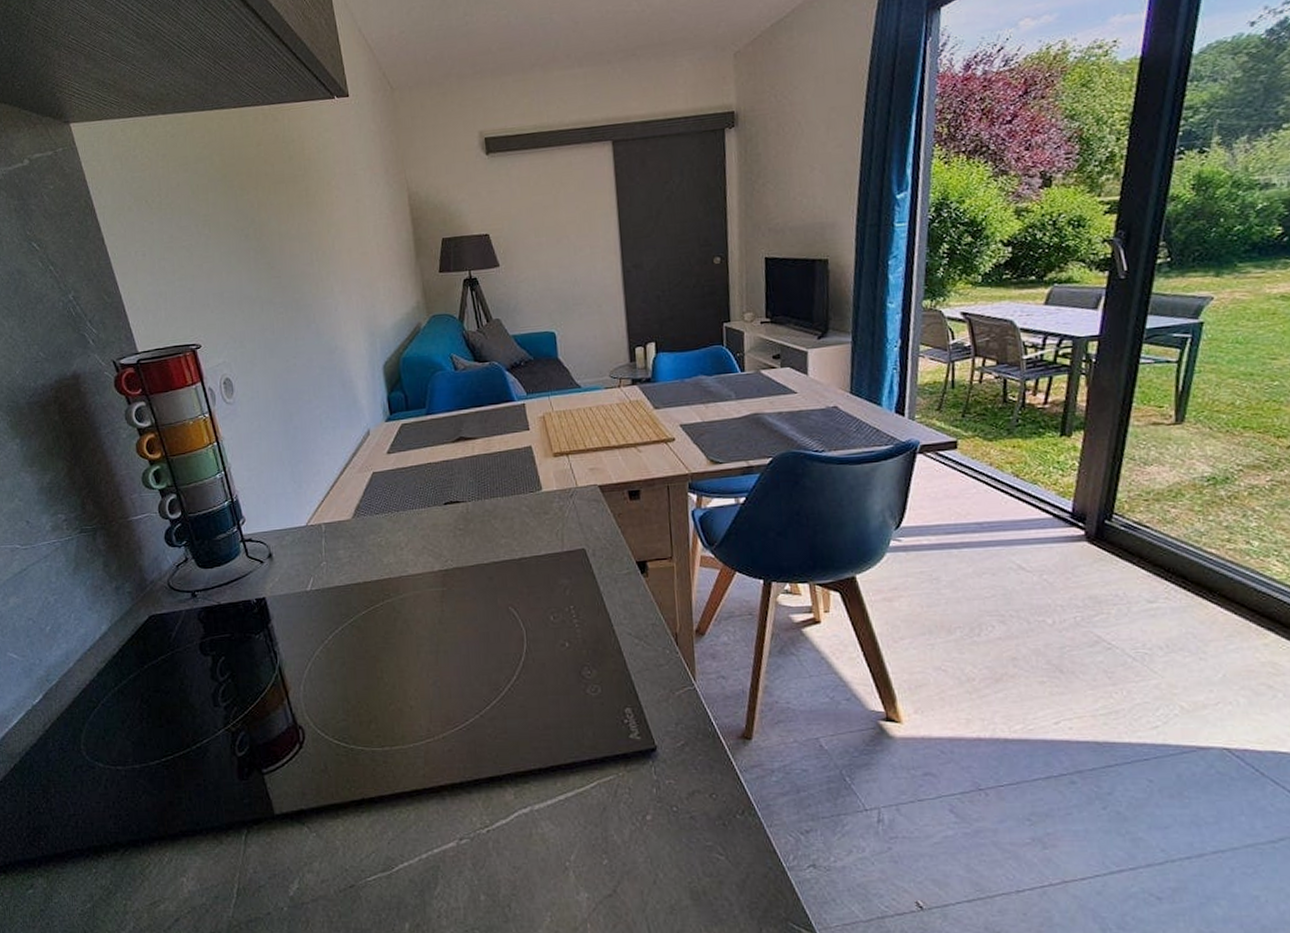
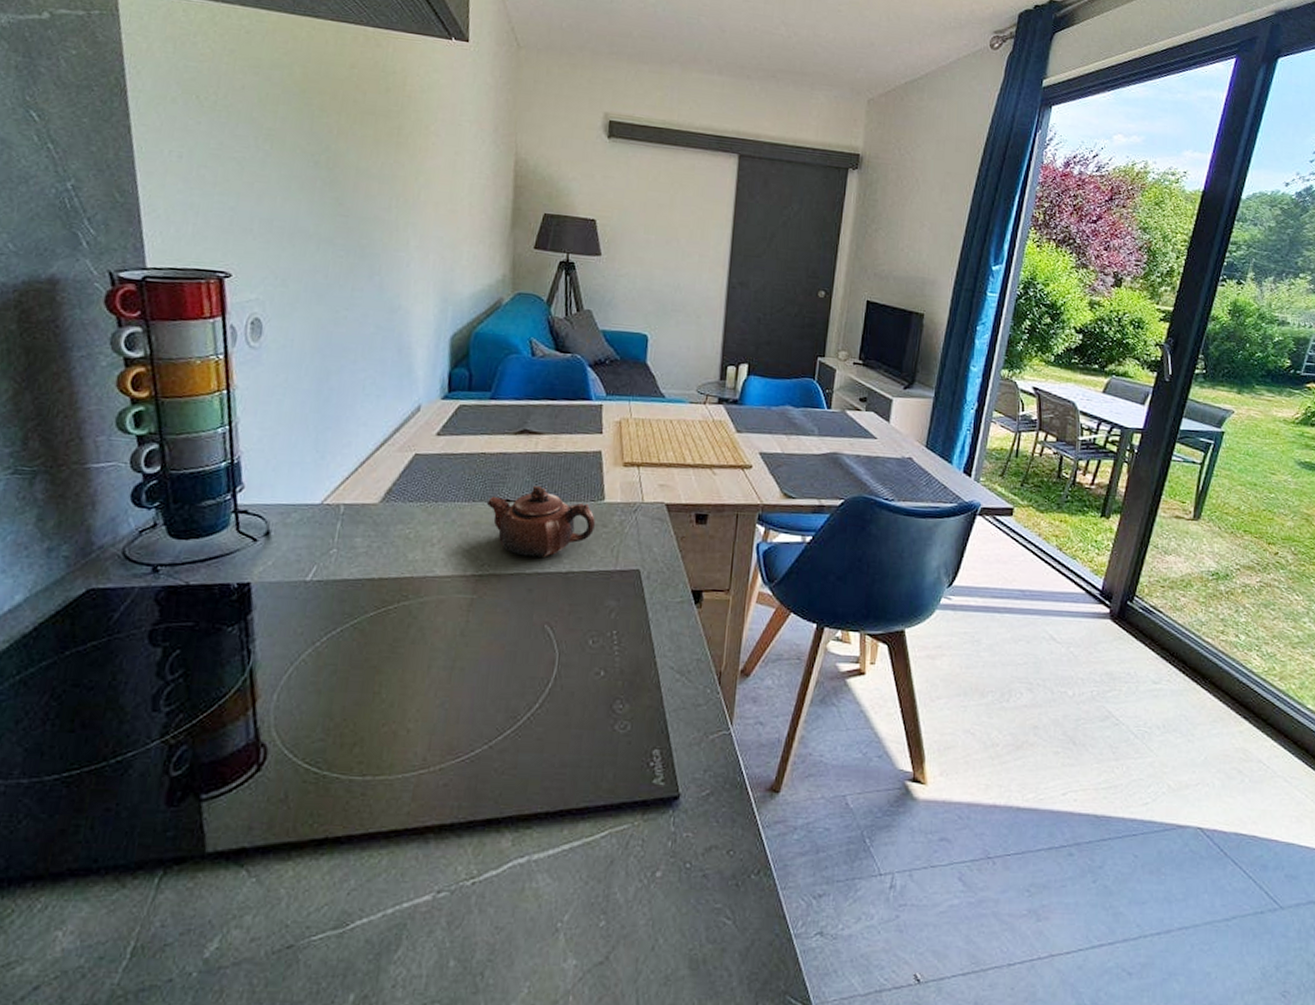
teapot: none [440,485,537,549] -> present [487,485,595,557]

